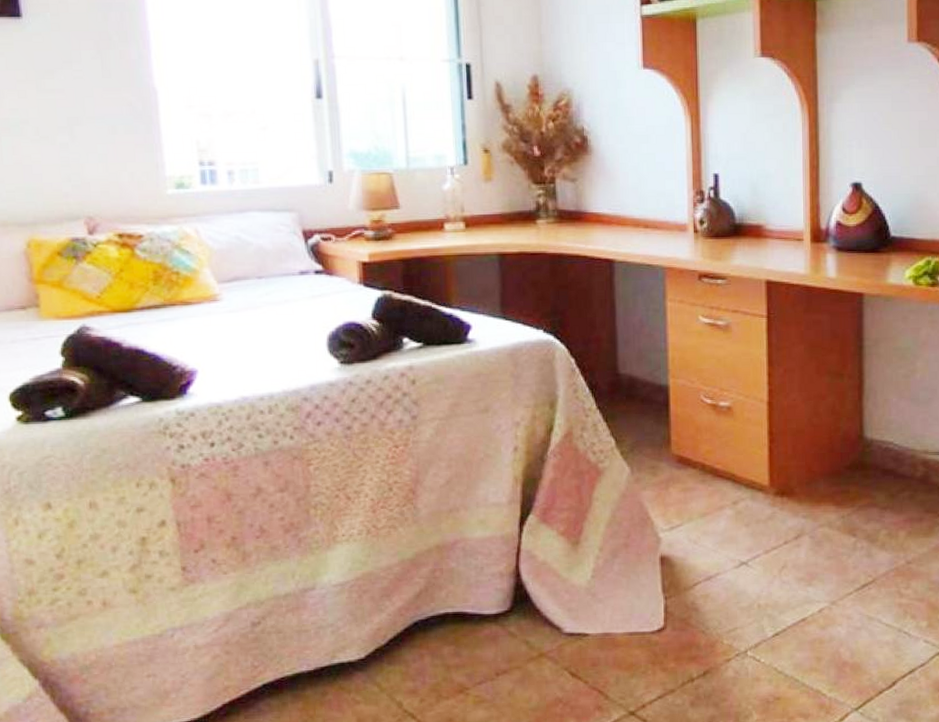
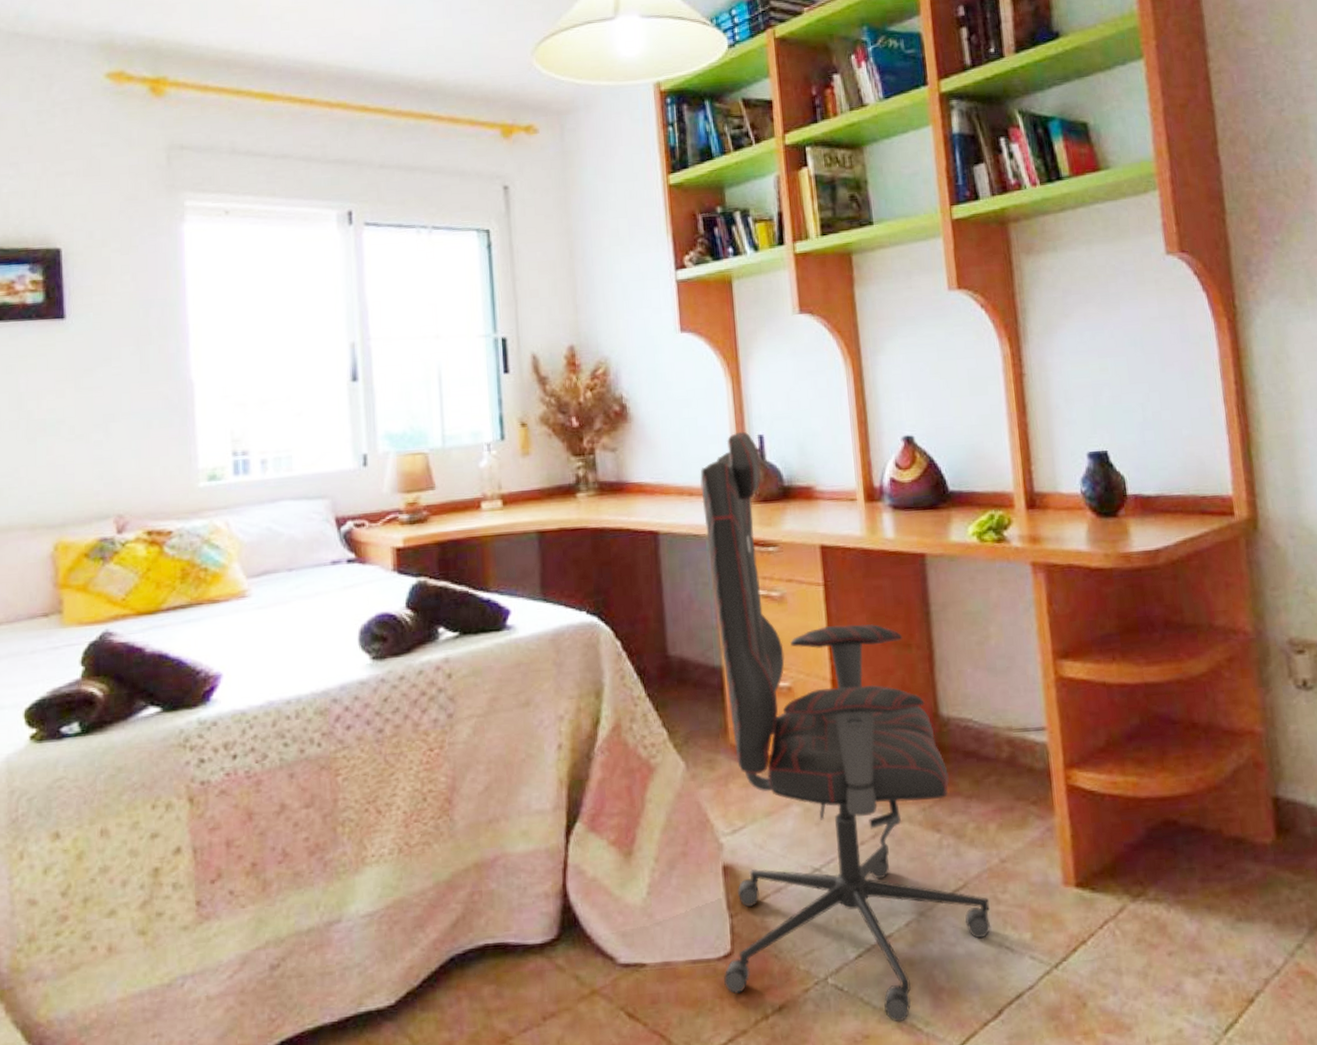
office chair: none [656,169,893,688] -> present [700,431,992,1023]

